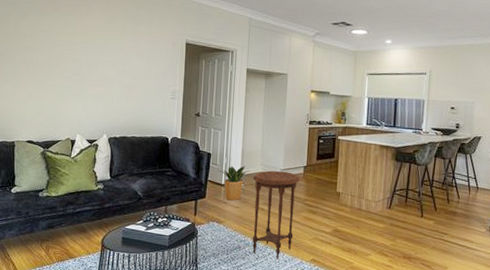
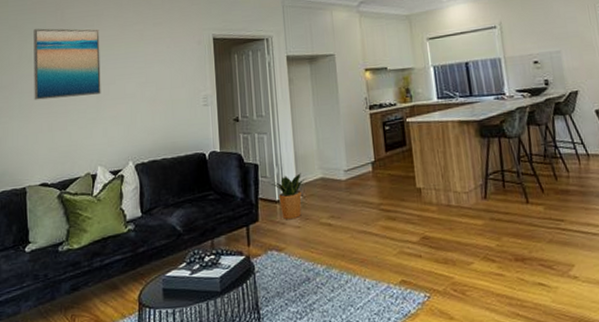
wall art: none [26,9,87,74] -> present [33,28,101,100]
side table: present [252,170,300,260] -> none [313,172,373,288]

